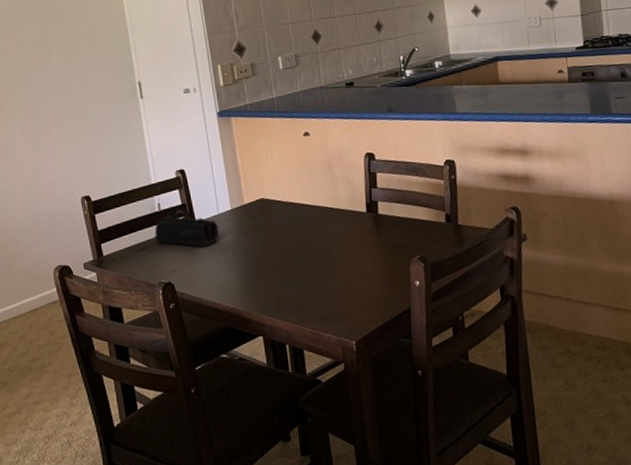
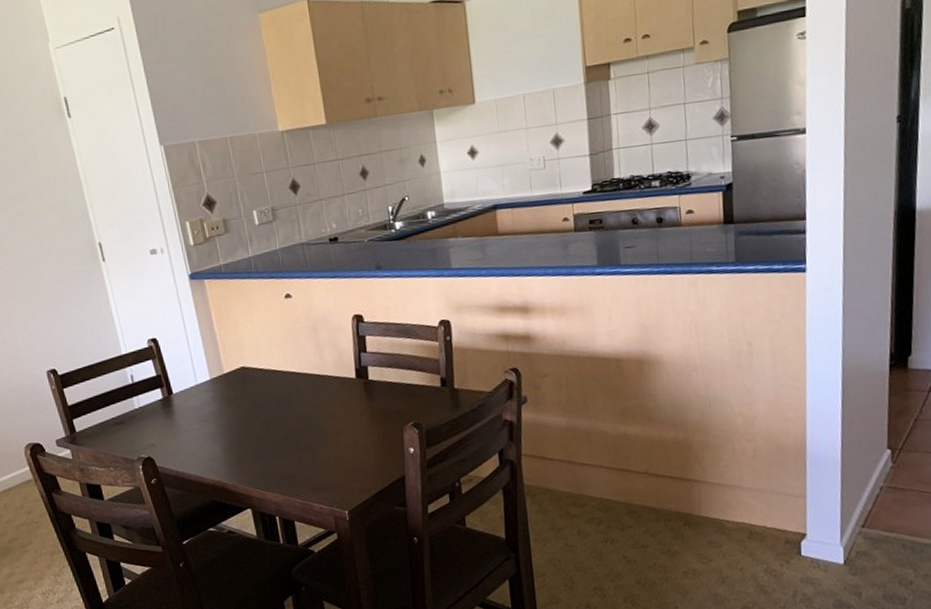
pencil case: present [154,208,219,247] -> none [129,380,199,420]

